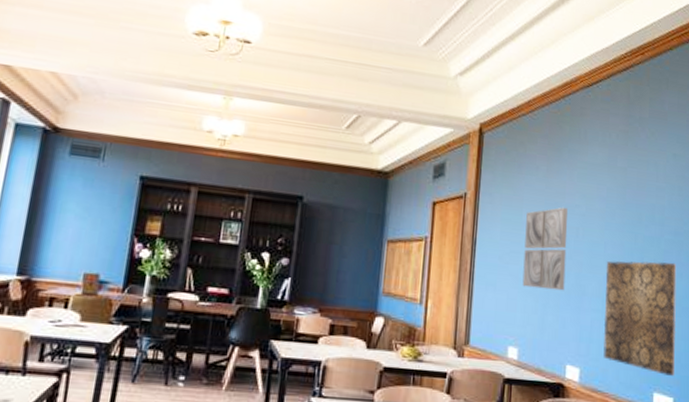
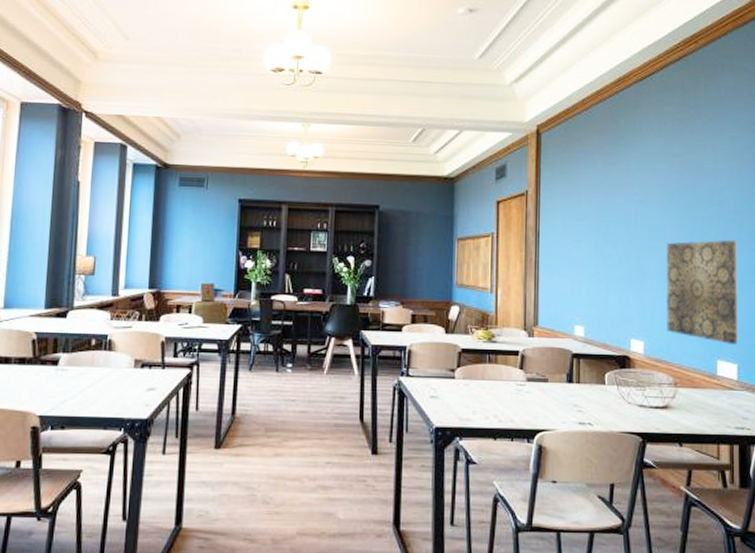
wall art: present [522,207,568,291] -> none [585,196,627,273]

